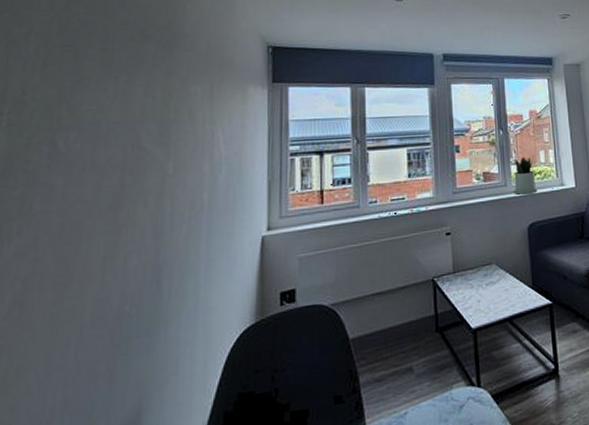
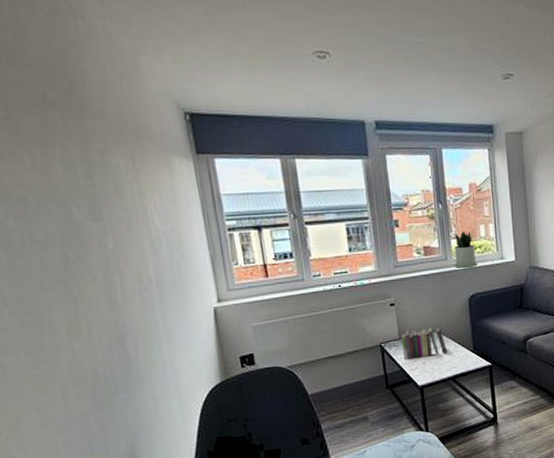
books: none [455,259,504,297] -> present [401,327,447,360]

